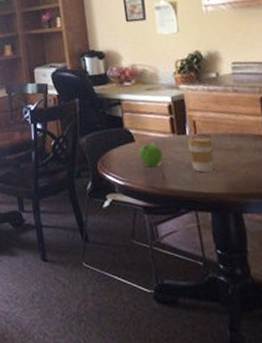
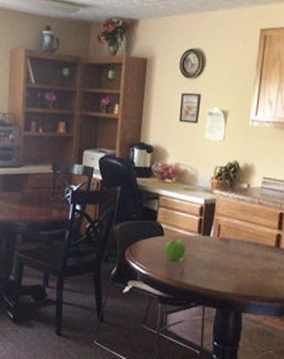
coffee cup: present [186,136,214,172] -> none [209,238,232,272]

